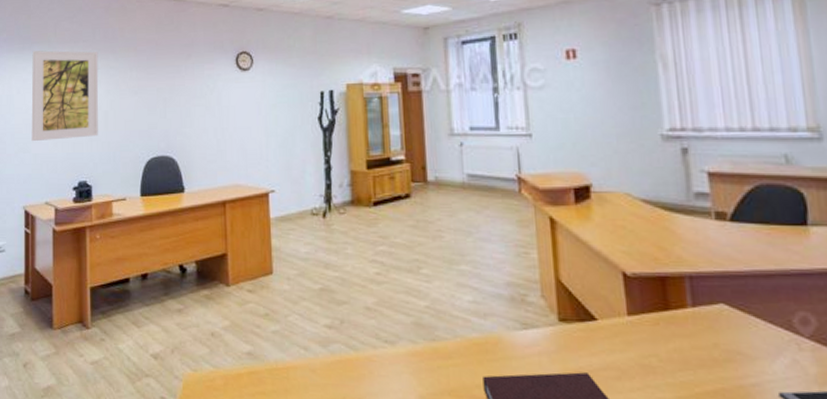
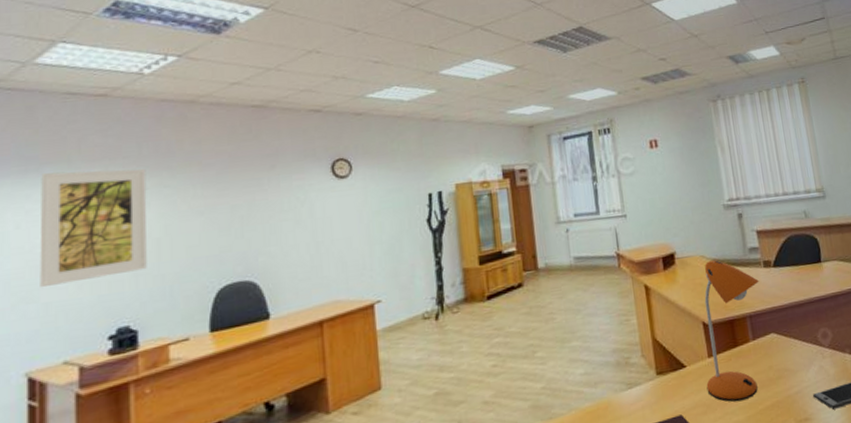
desk lamp: none [623,201,707,377] -> present [704,260,759,402]

